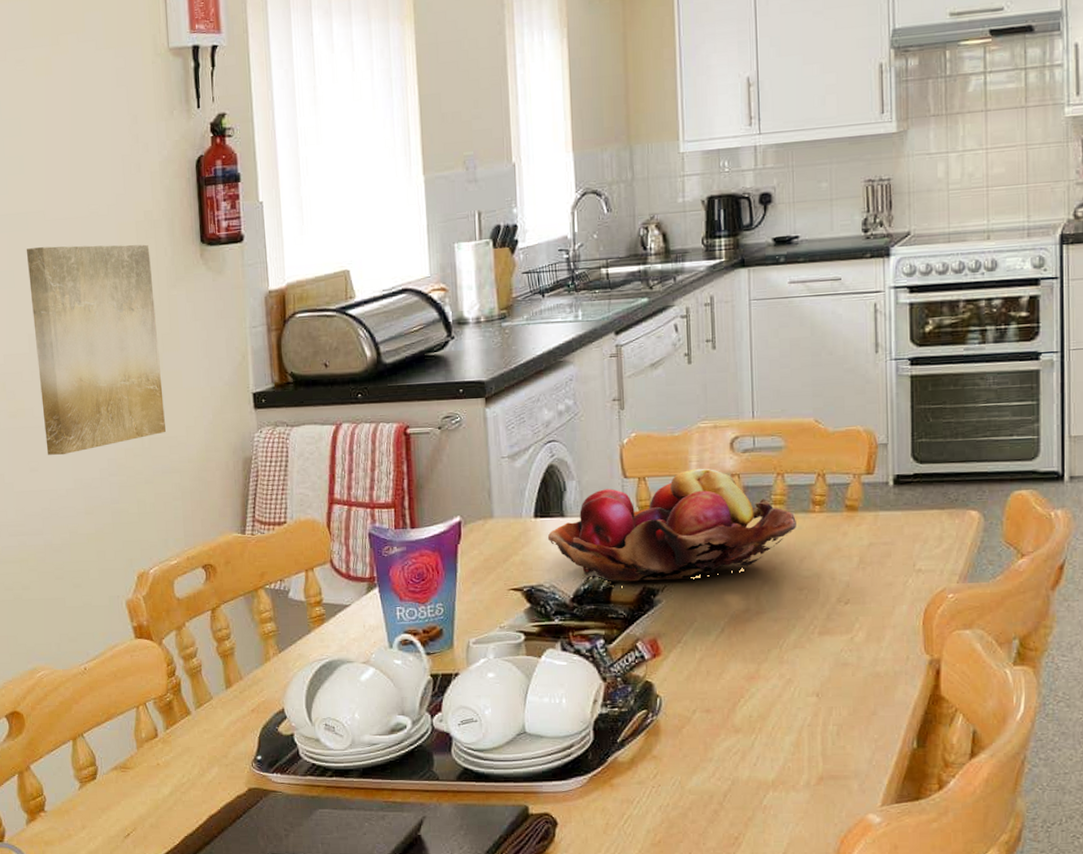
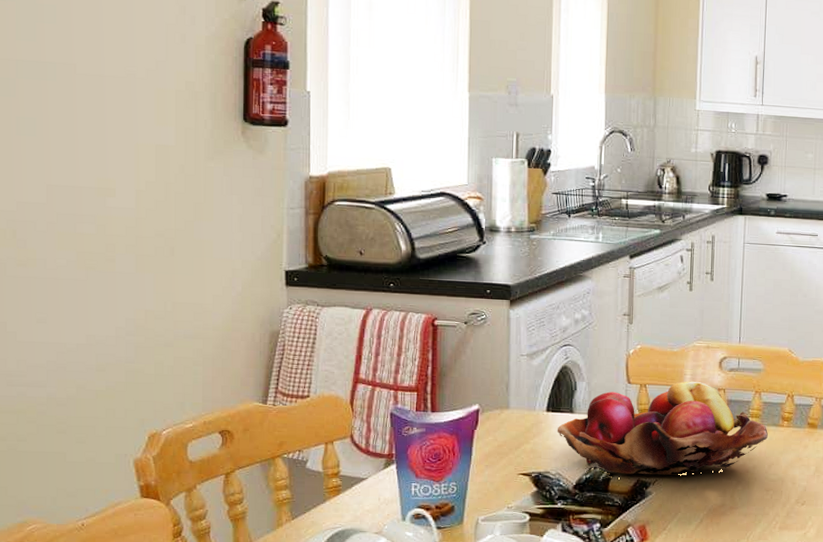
wall art: present [26,244,166,455] -> none [51,99,191,309]

